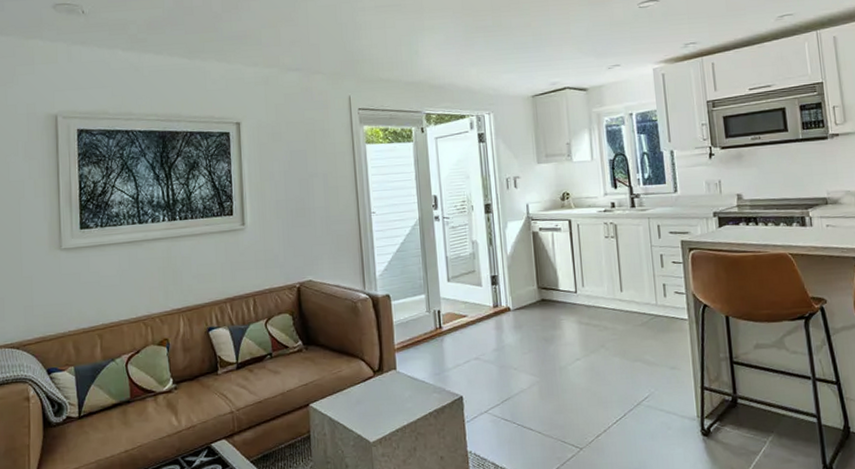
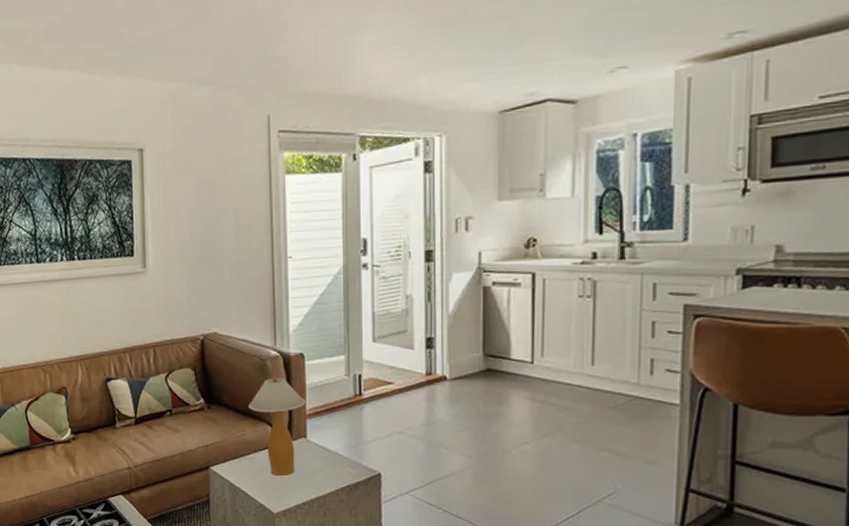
table lamp: none [343,313,394,407] -> present [249,372,305,476]

